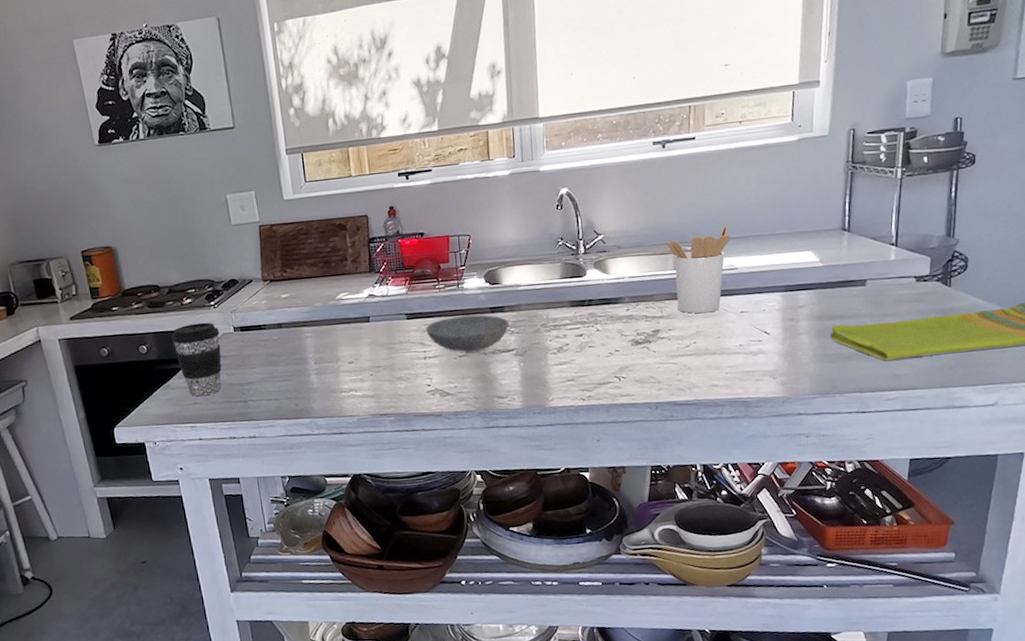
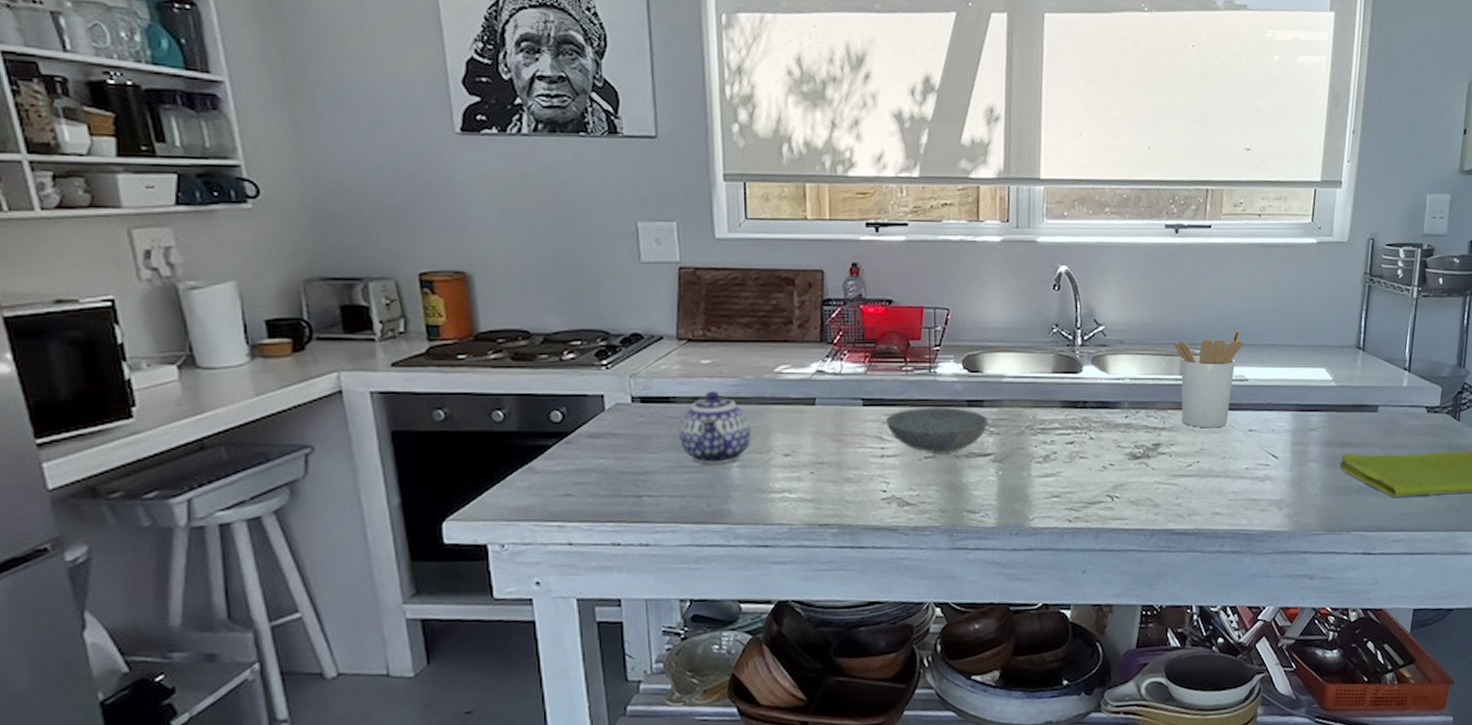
coffee cup: present [171,322,222,397] -> none [540,387,612,486]
teapot: none [269,318,323,374] -> present [678,391,751,465]

